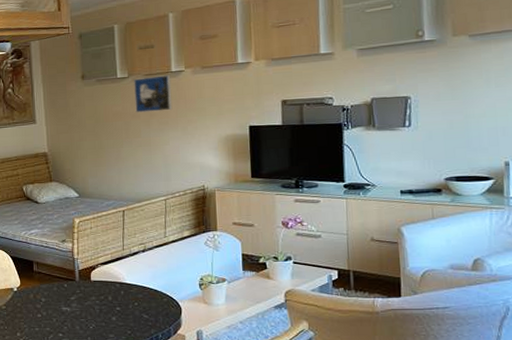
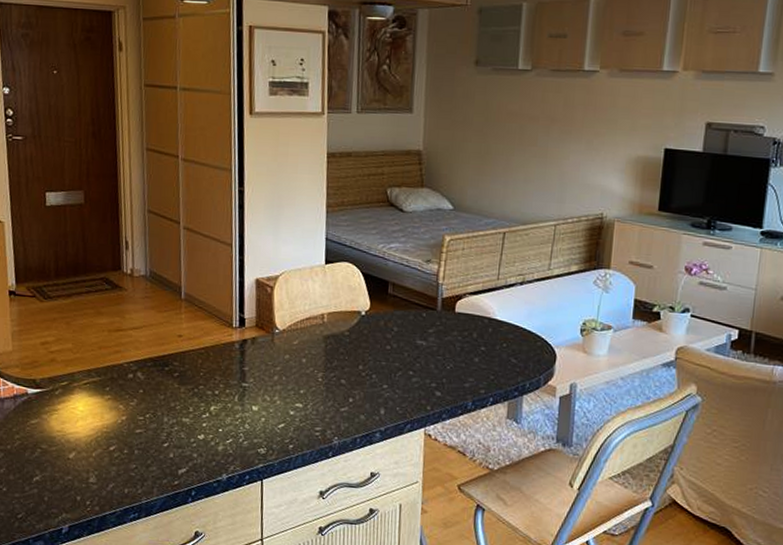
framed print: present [133,75,173,113] -> none [534,73,582,118]

